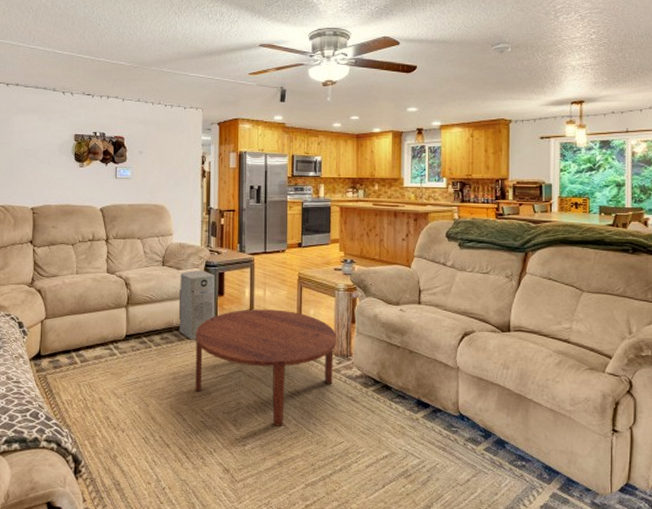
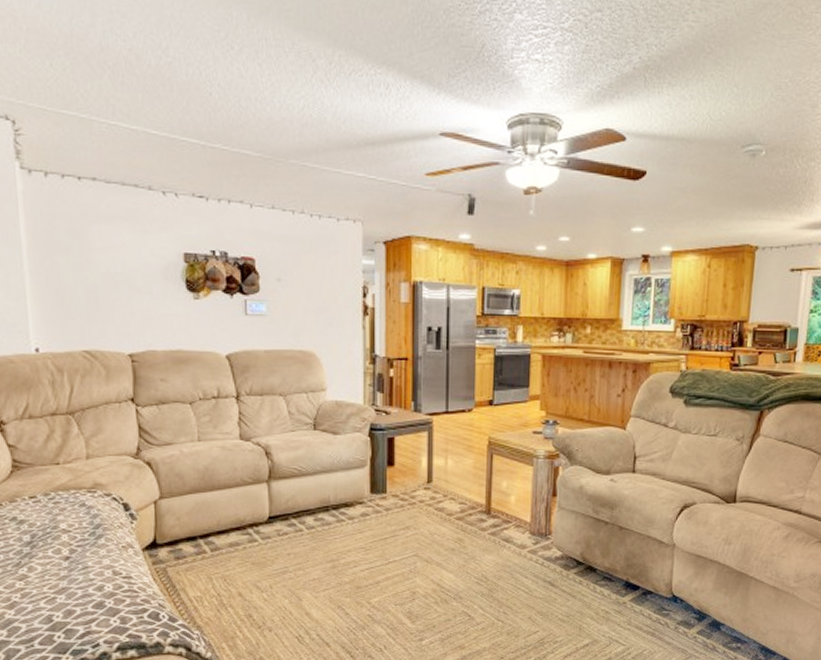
air purifier: present [178,270,215,340] -> none [336,435,384,520]
coffee table: present [195,309,337,426] -> none [359,482,535,617]

